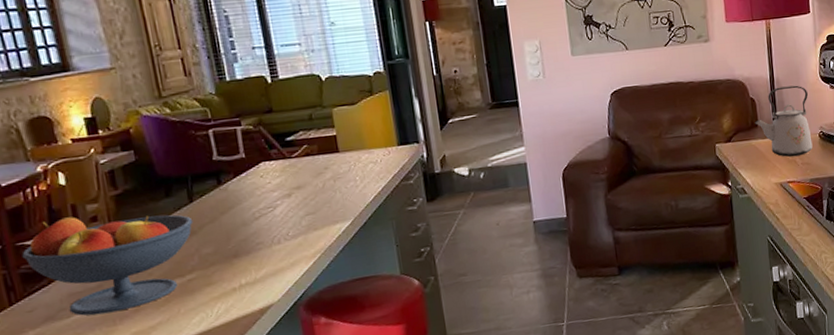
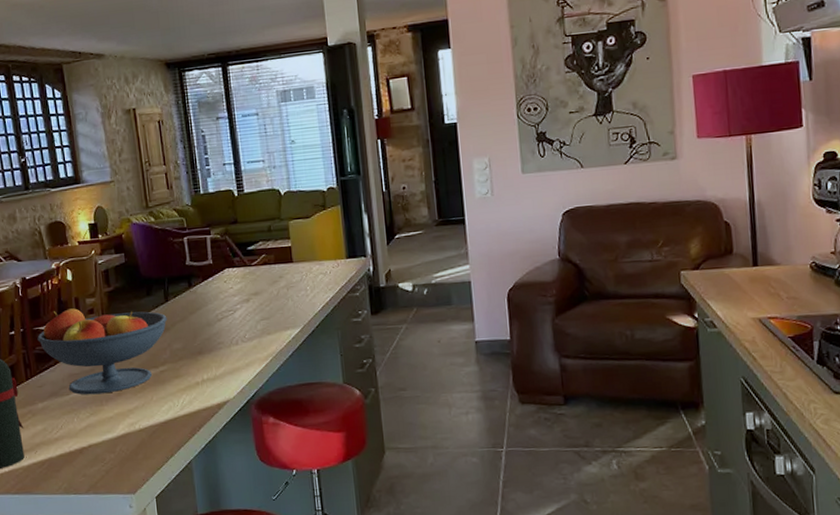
kettle: present [755,85,813,157] -> none [729,208,802,290]

